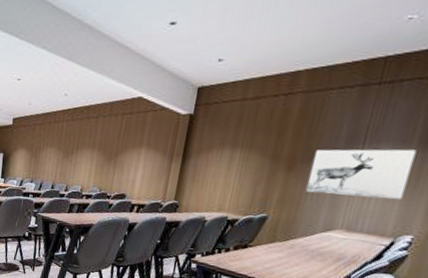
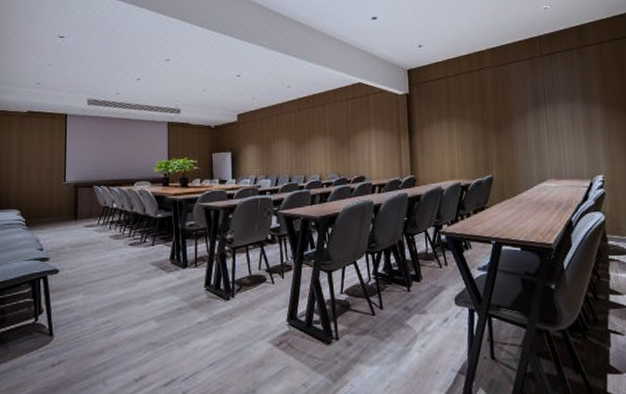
wall art: present [305,149,417,200] -> none [513,104,586,150]

